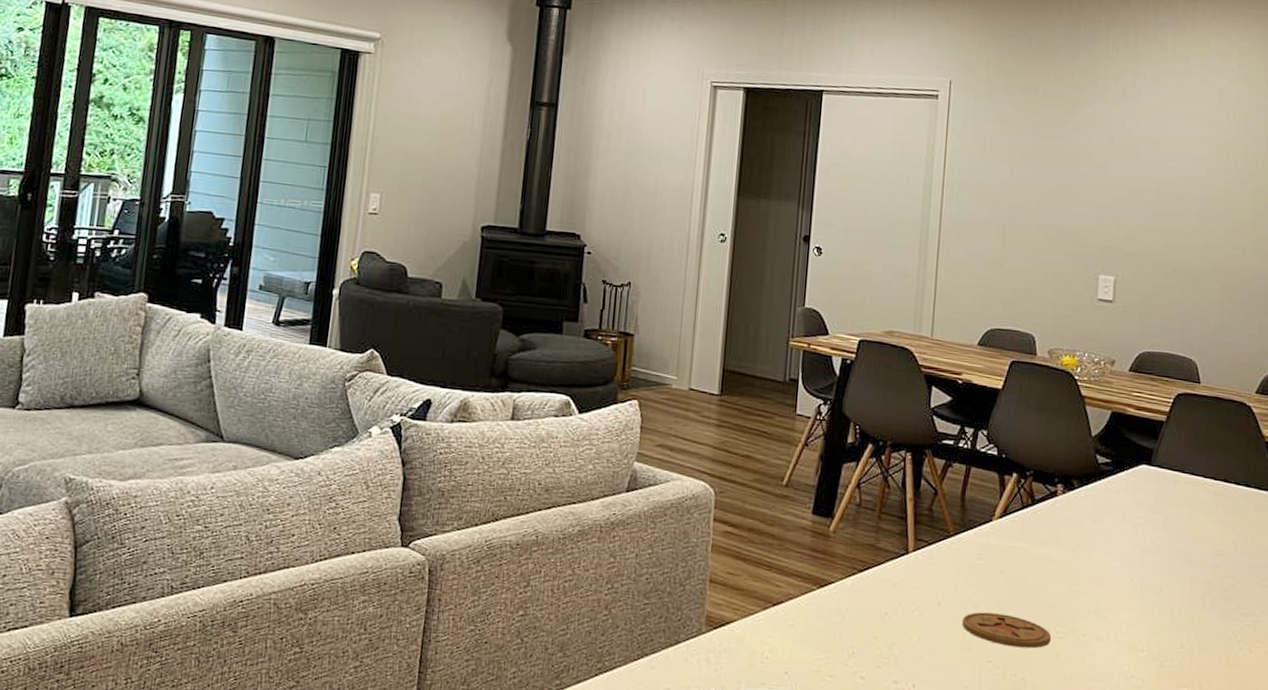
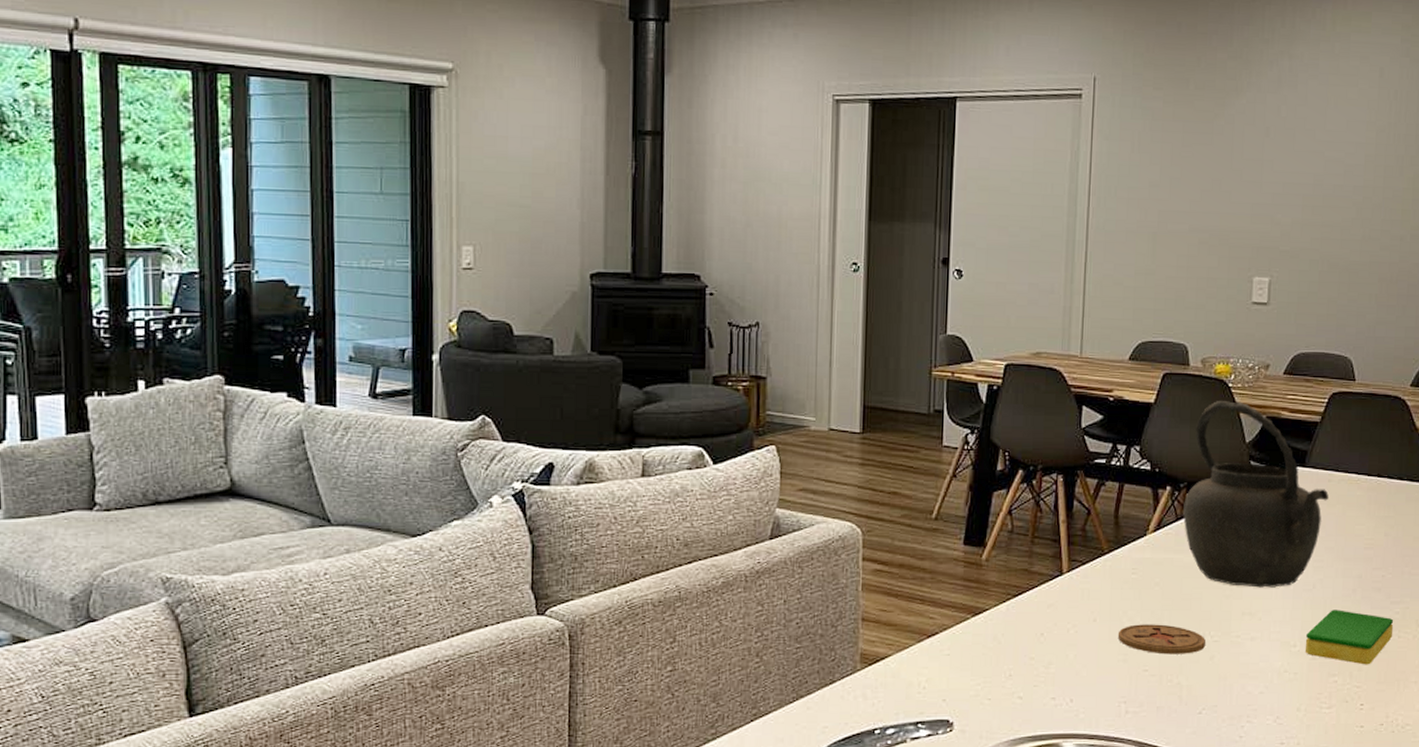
kettle: none [1029,392,1175,587] -> present [1183,401,1329,588]
dish sponge: none [1154,616,1243,679] -> present [1306,610,1393,665]

